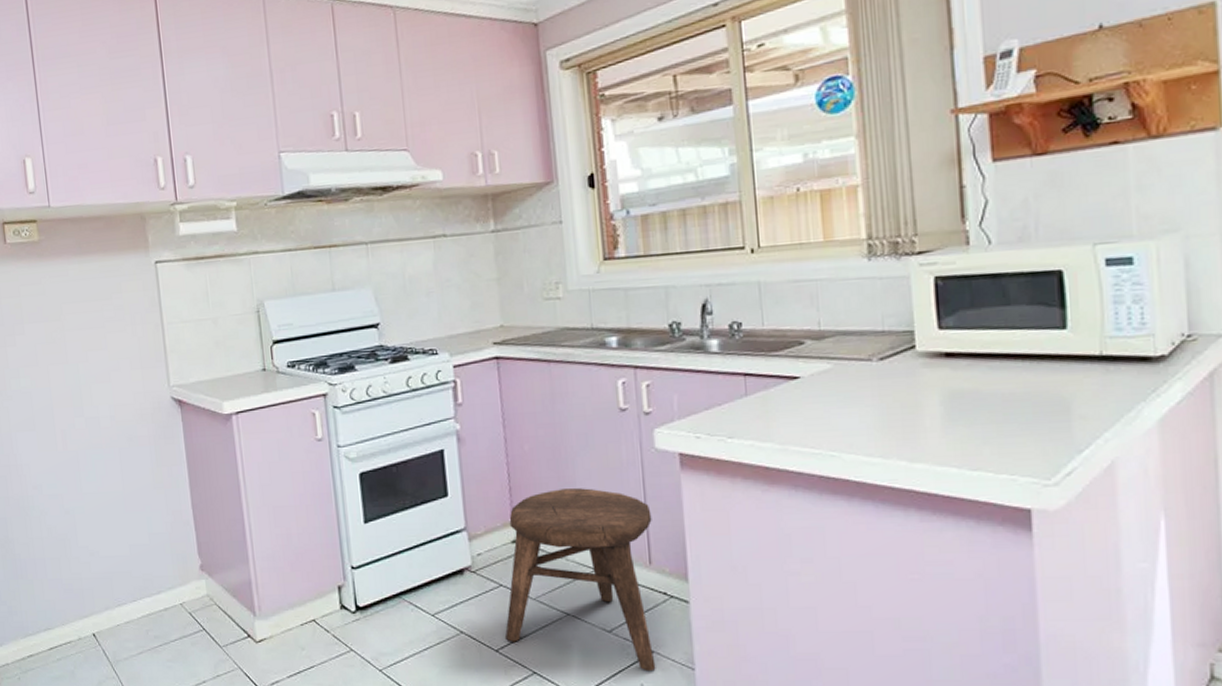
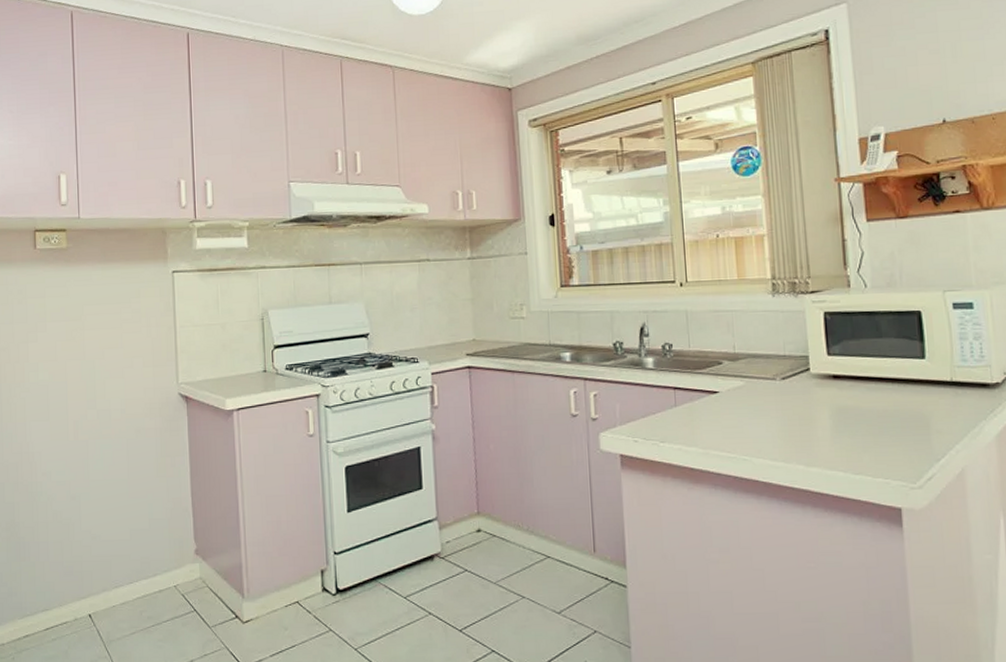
stool: present [505,488,656,672] -> none [469,484,598,650]

